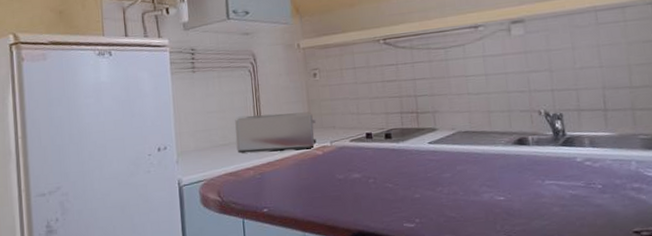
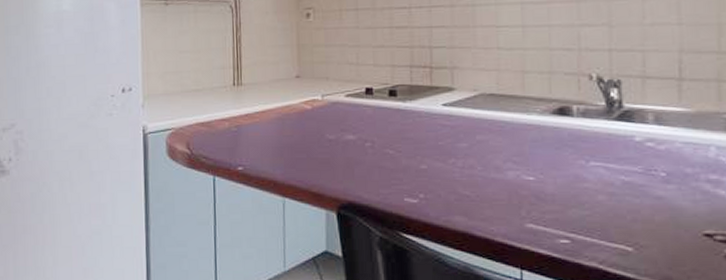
toaster: present [235,112,317,154] -> none [210,58,307,103]

